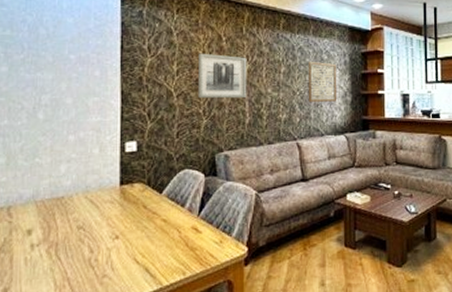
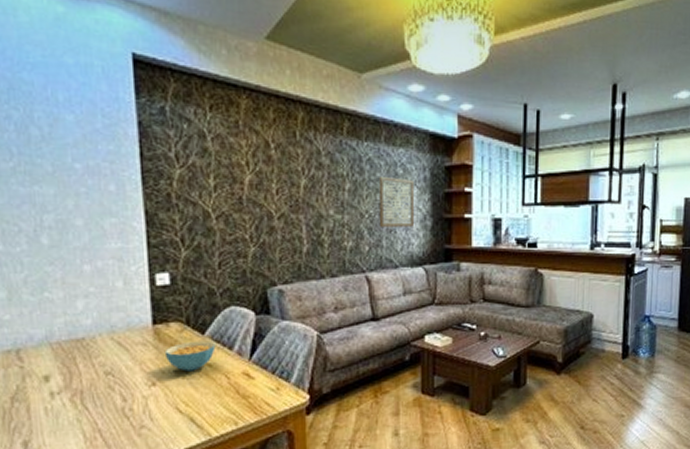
cereal bowl: none [128,199,171,226] -> present [164,341,216,372]
wall art: present [198,53,247,99] -> none [241,163,304,222]

